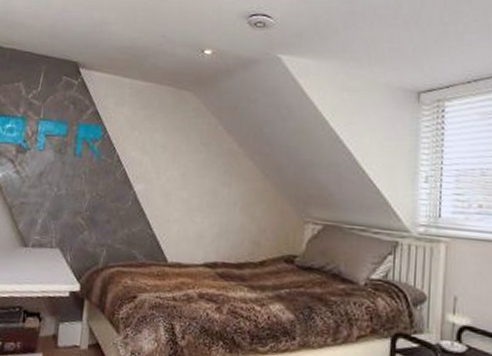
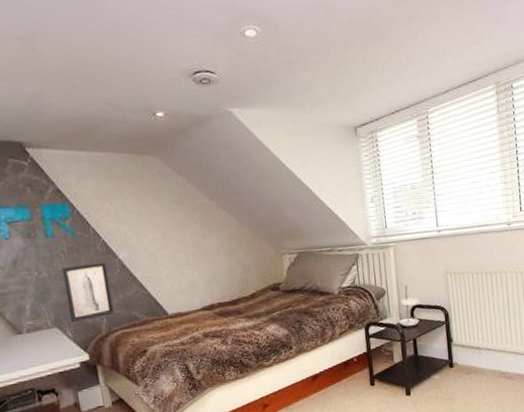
wall art: none [73,188,121,248] -> present [61,262,115,322]

